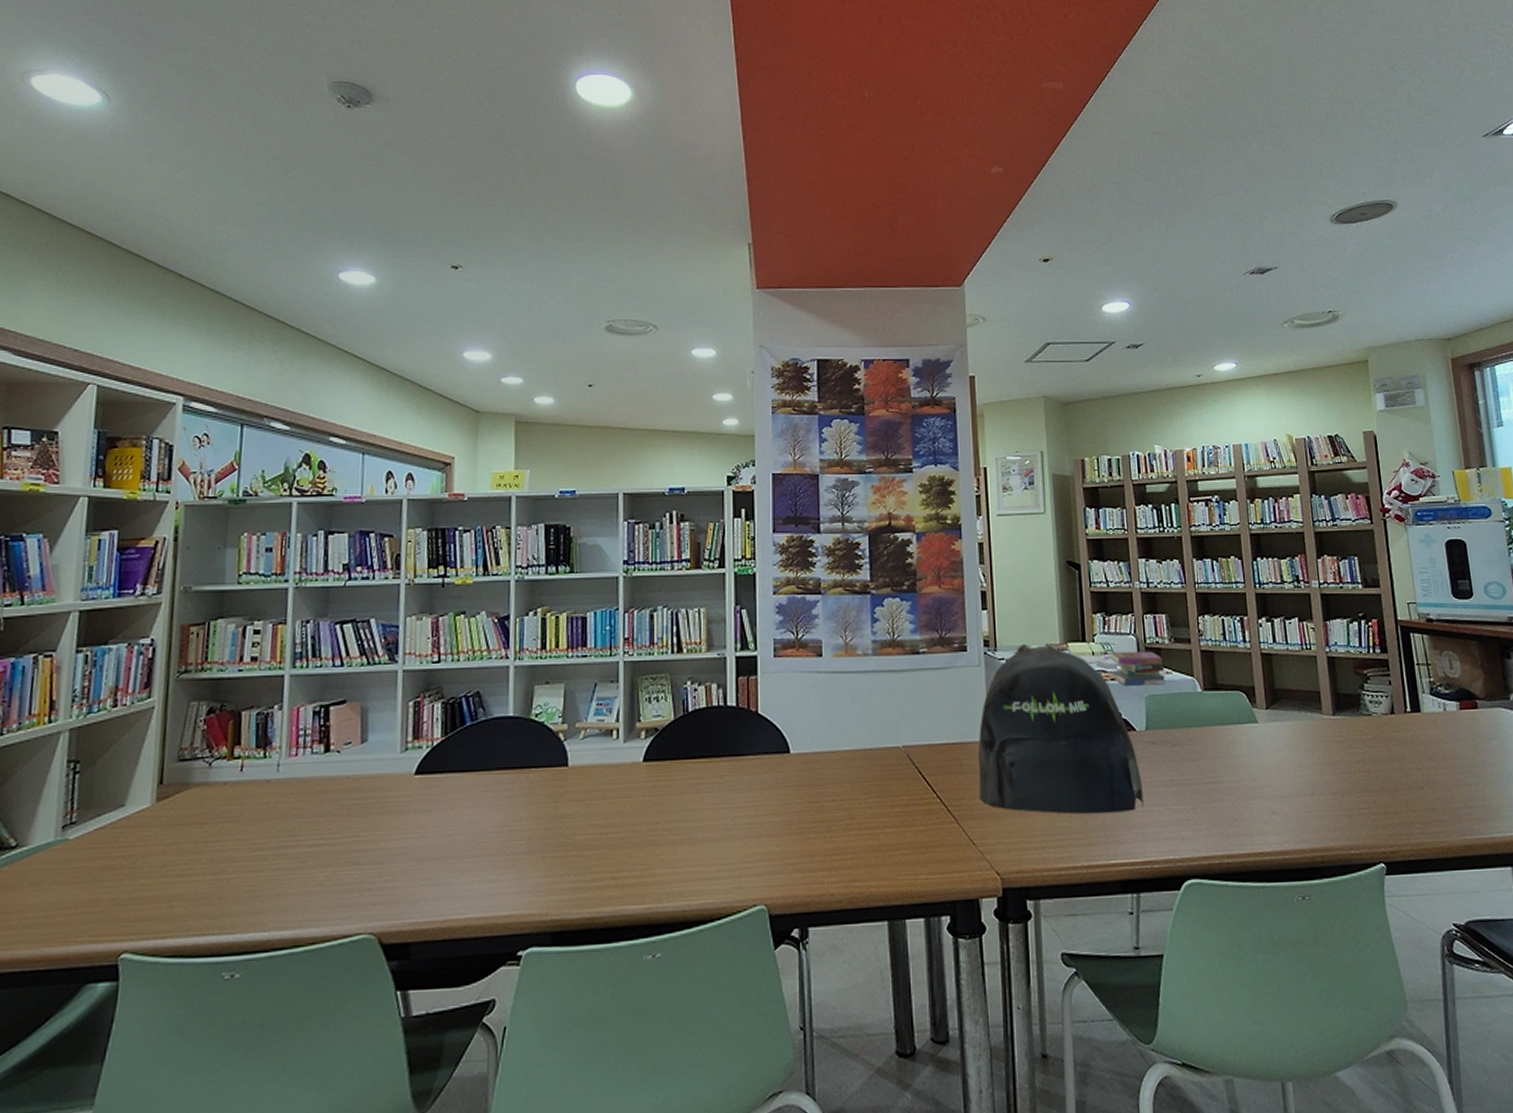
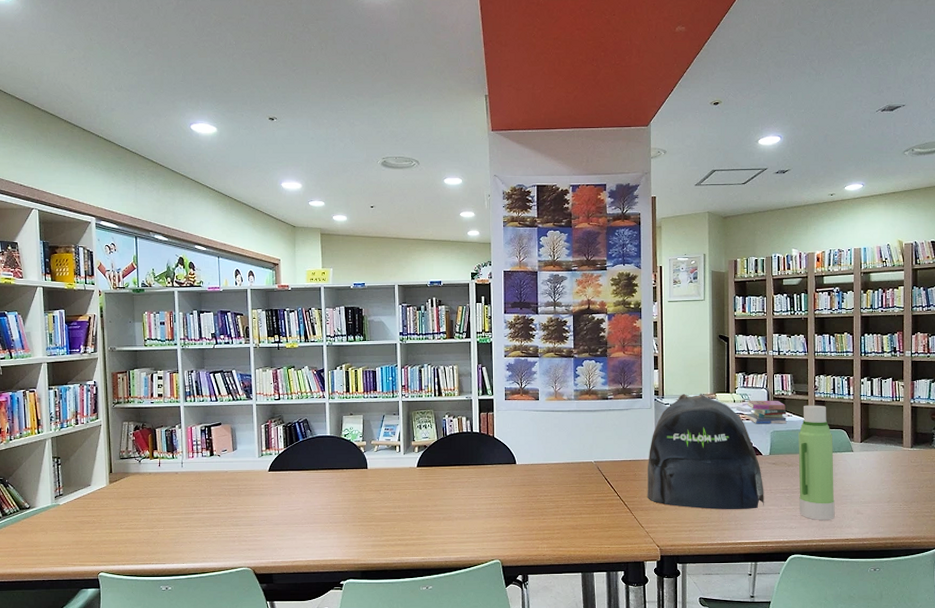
water bottle: none [1182,657,1242,826] -> present [798,405,835,520]

